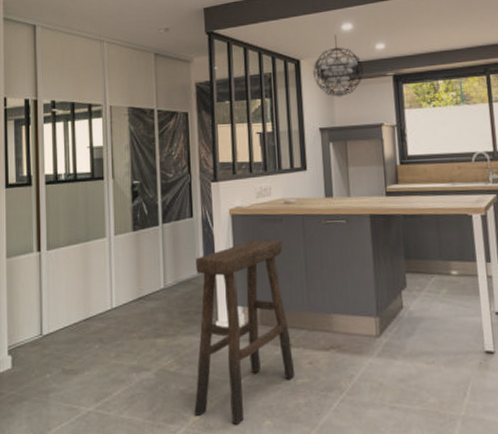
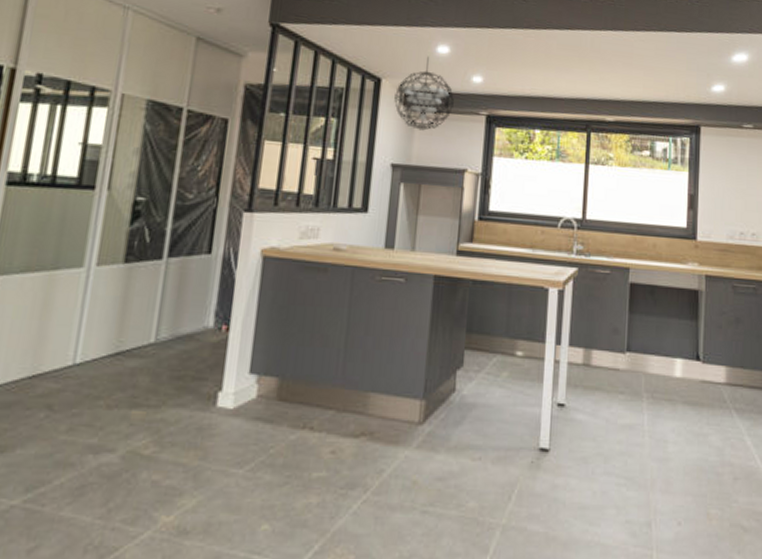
stool: present [194,239,295,426] -> none [167,290,323,531]

